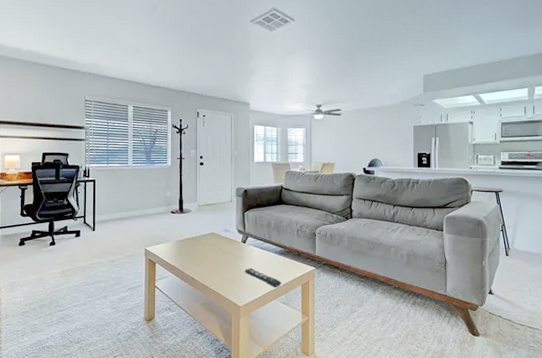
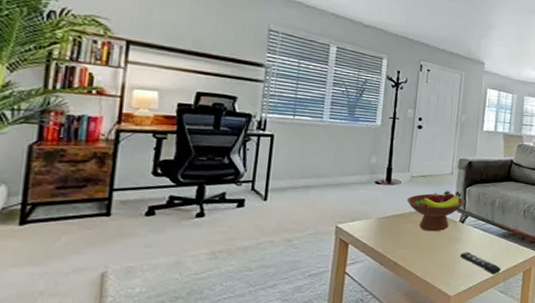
fruit bowl: none [196,216,244,251] -> present [406,191,465,232]

